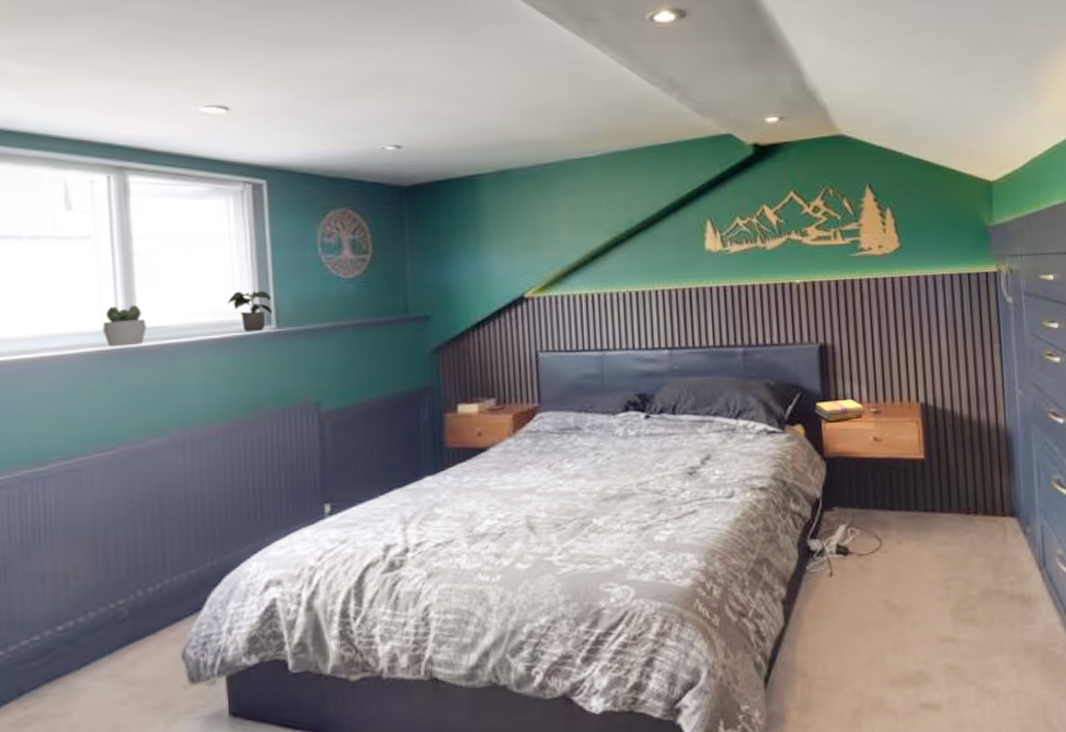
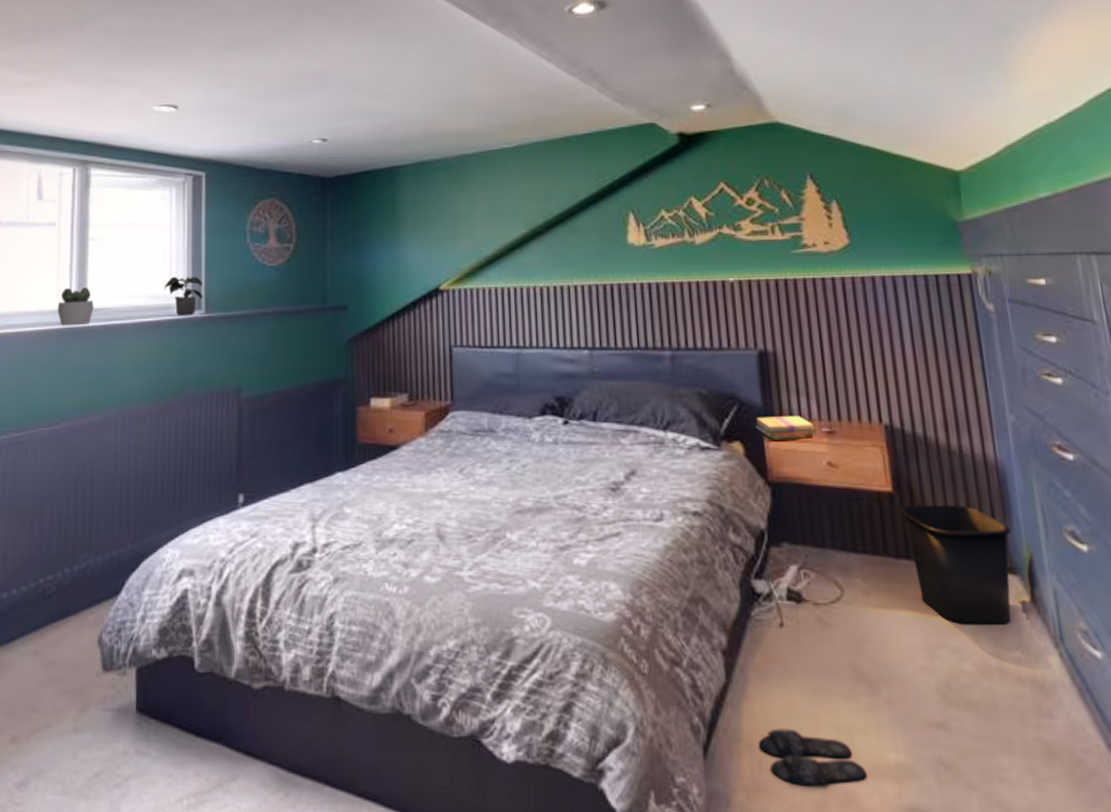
slippers: none [810,656,893,700] -> present [759,728,867,787]
waste bin: none [929,465,1013,560] -> present [900,505,1011,625]

